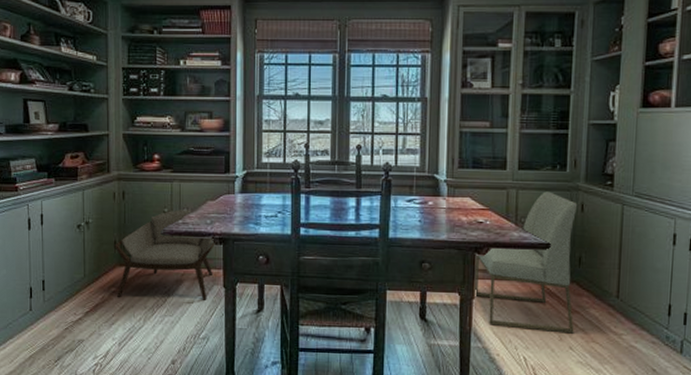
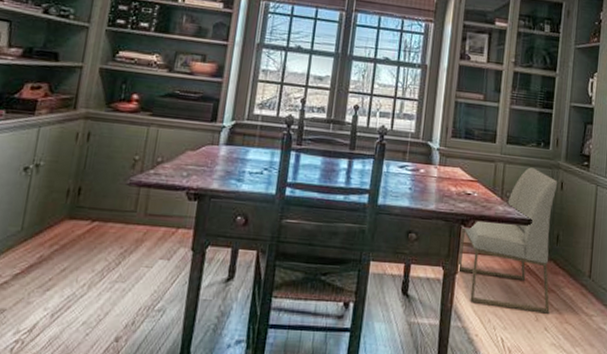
chair: present [114,210,216,300] -> none [59,158,191,265]

